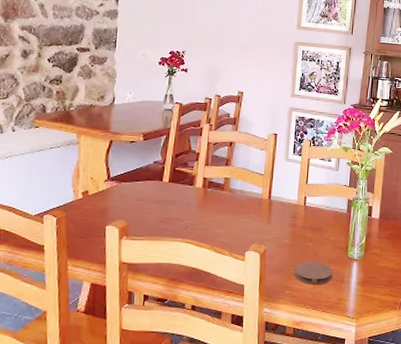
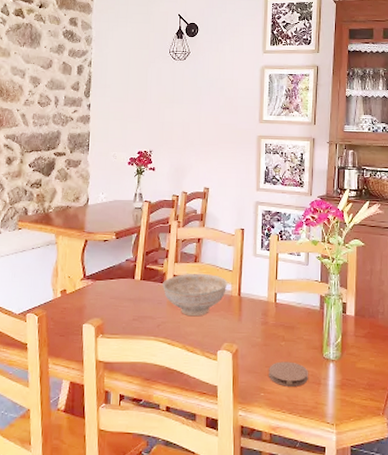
decorative bowl: none [192,177,259,219] -> present [163,274,228,317]

